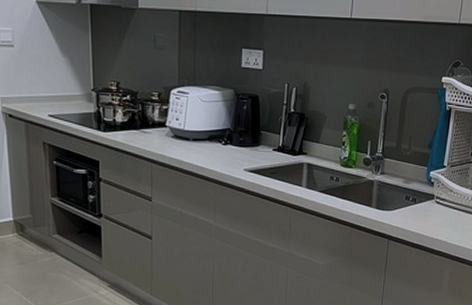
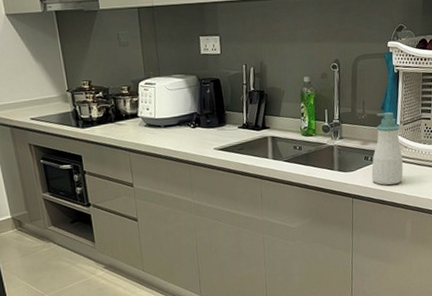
soap bottle: none [412,152,447,230] -> present [371,112,403,185]

